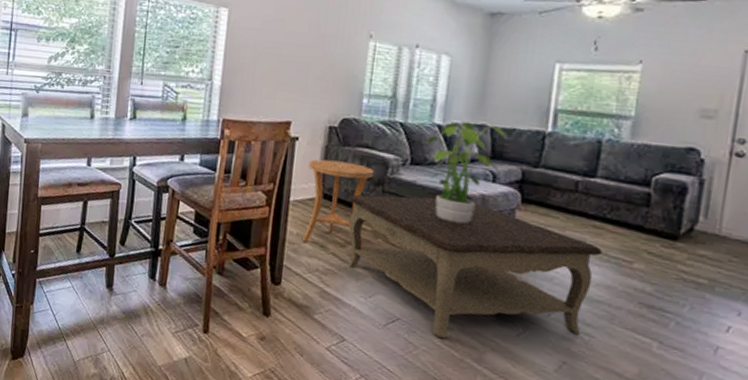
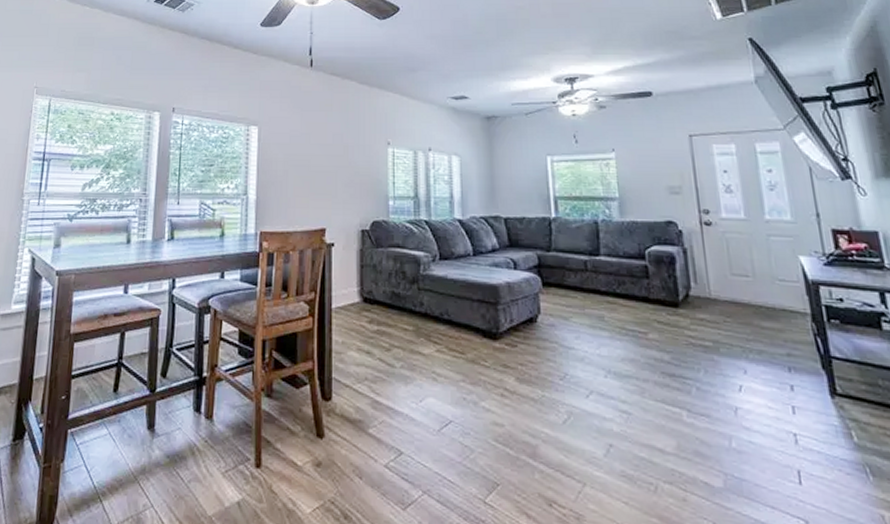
side table: present [303,159,374,249] -> none [346,262,408,350]
coffee table: present [347,194,602,338] -> none [387,291,620,436]
potted plant: present [426,120,507,225] -> none [451,214,519,314]

